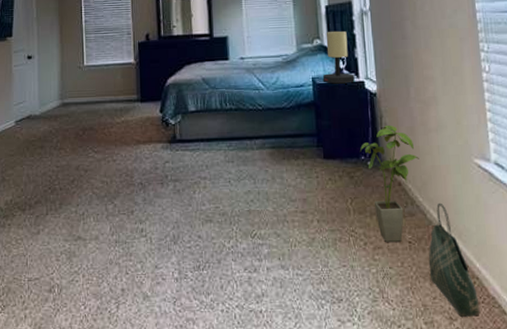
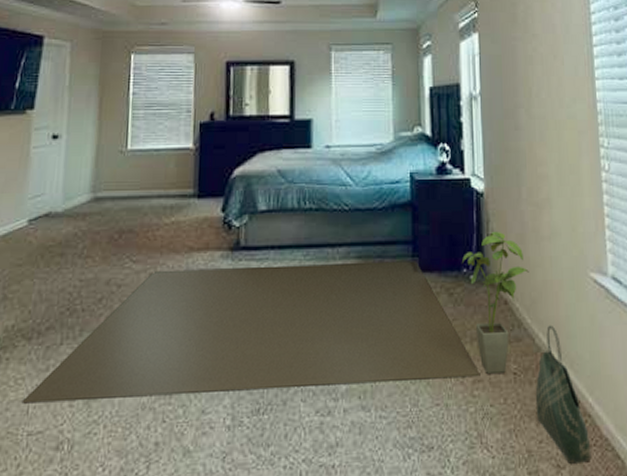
area rug: none [22,150,380,258] -> present [21,261,480,404]
table lamp: present [322,31,355,84] -> none [422,117,459,181]

